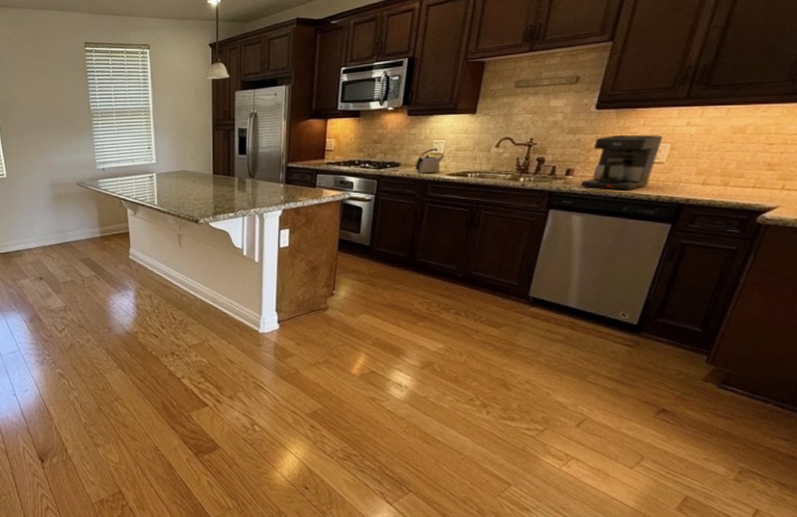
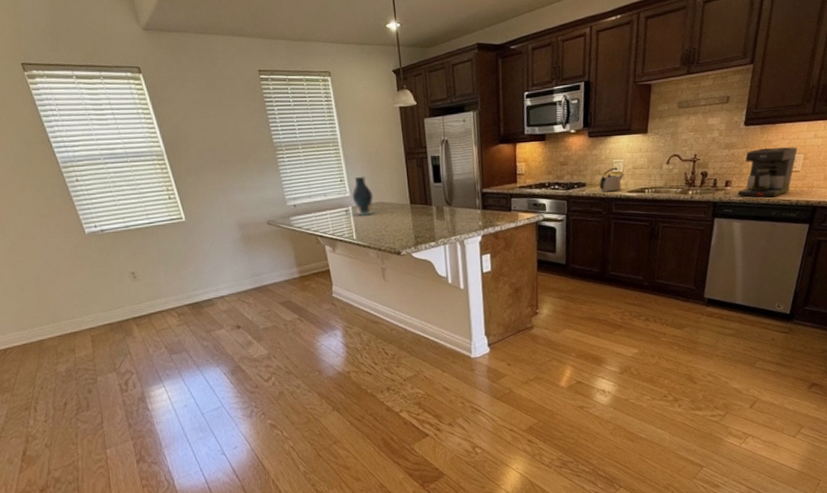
vase: none [157,145,177,184] -> present [351,177,373,217]

